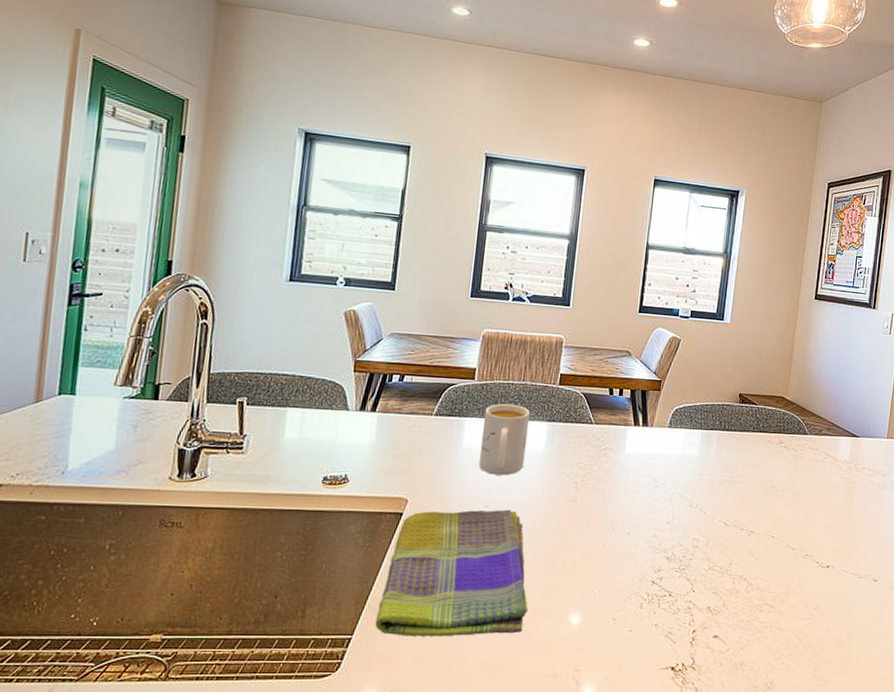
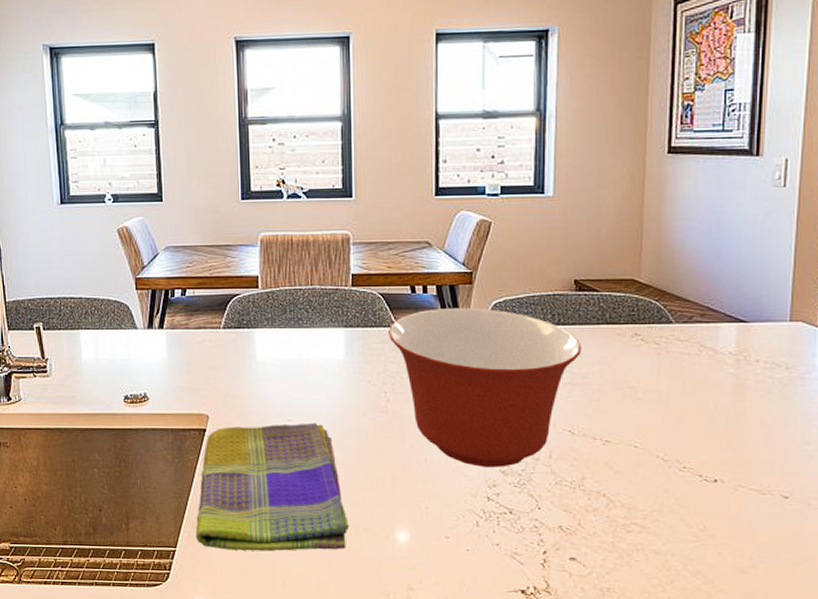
mug: present [478,403,530,476] -> none [274,311,324,387]
mixing bowl: none [585,410,740,554] -> present [388,307,582,467]

